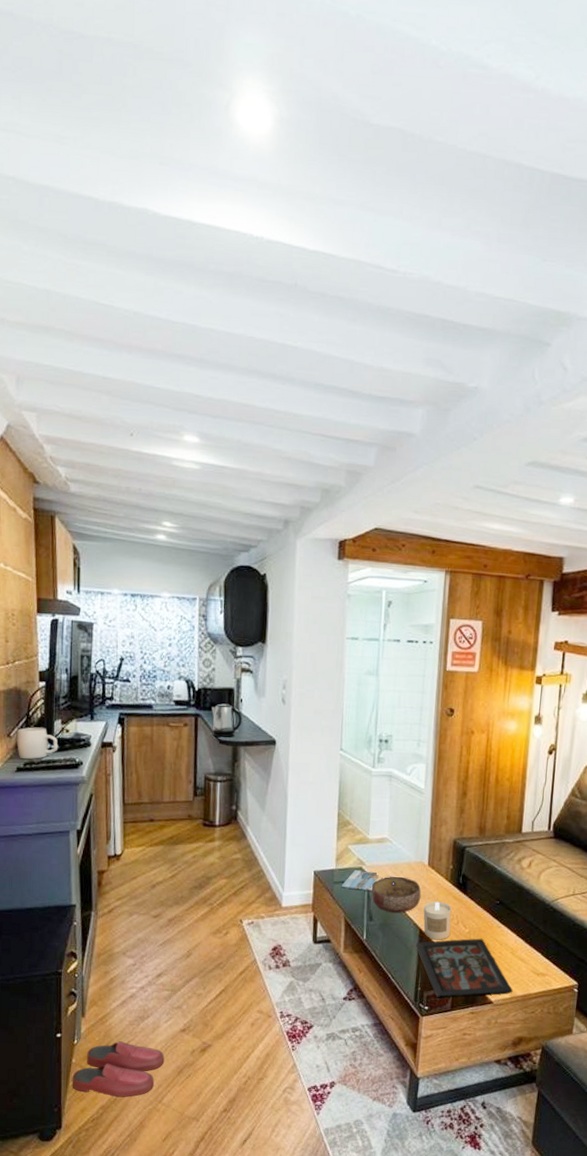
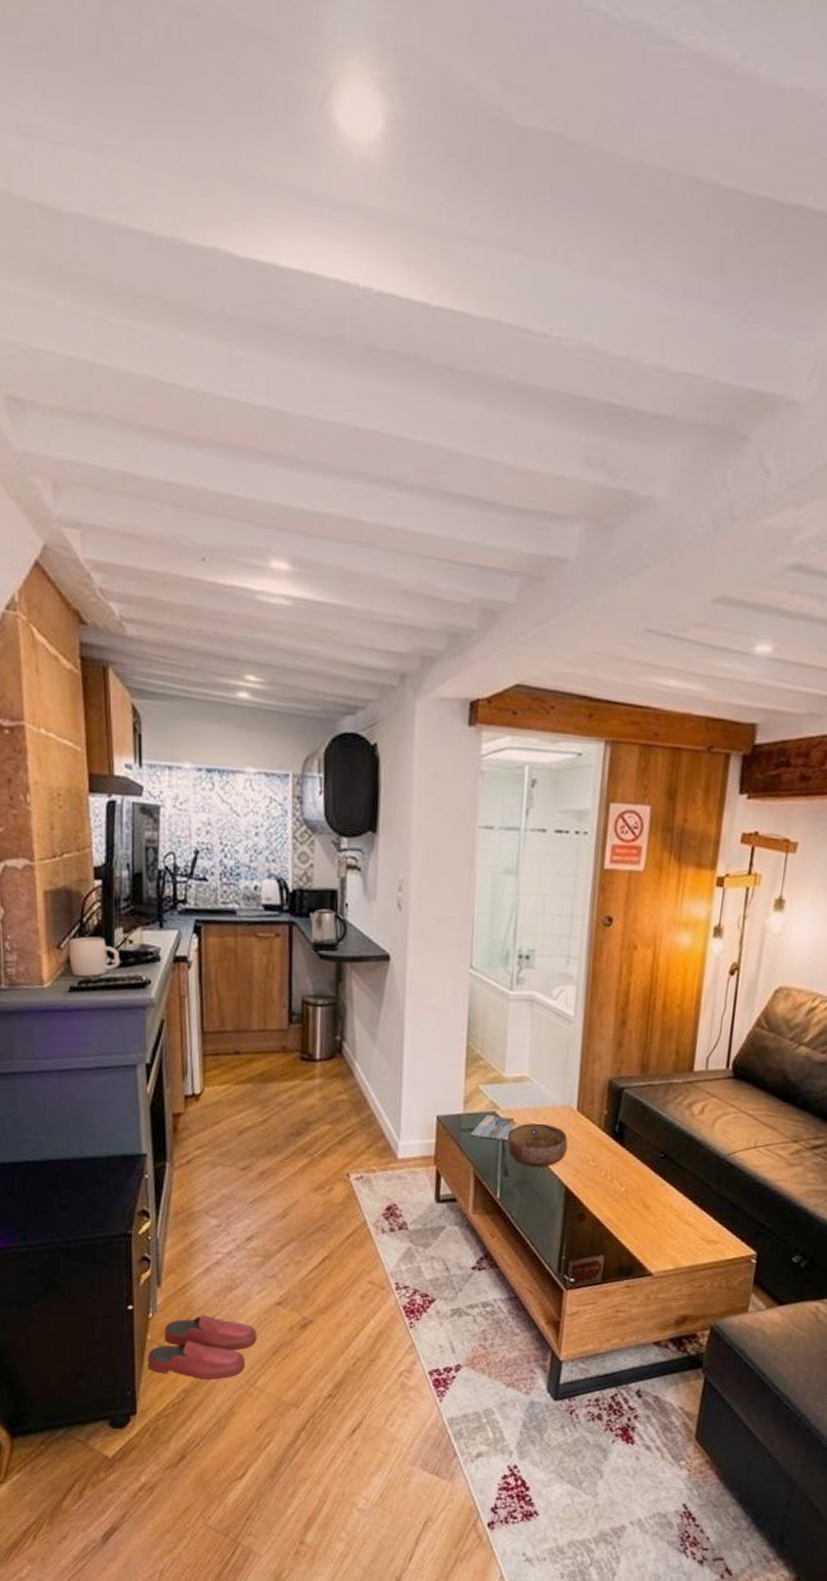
tray: present [415,938,514,999] -> none [560,1198,678,1269]
candle: present [423,901,452,940] -> none [570,1153,605,1200]

